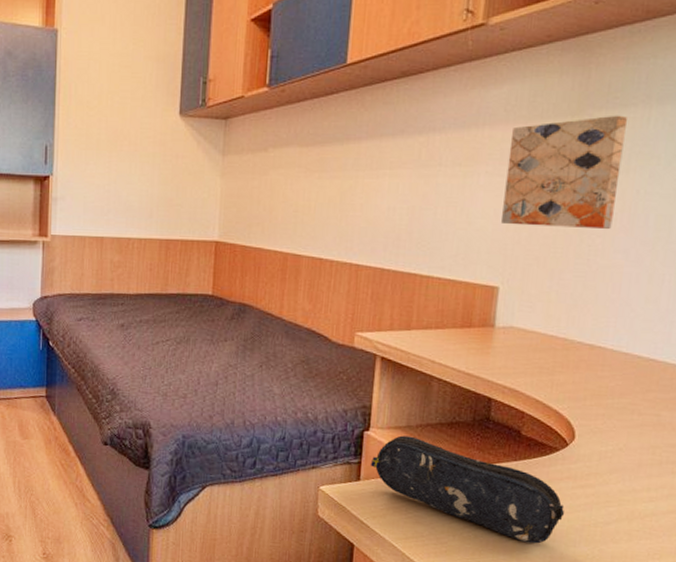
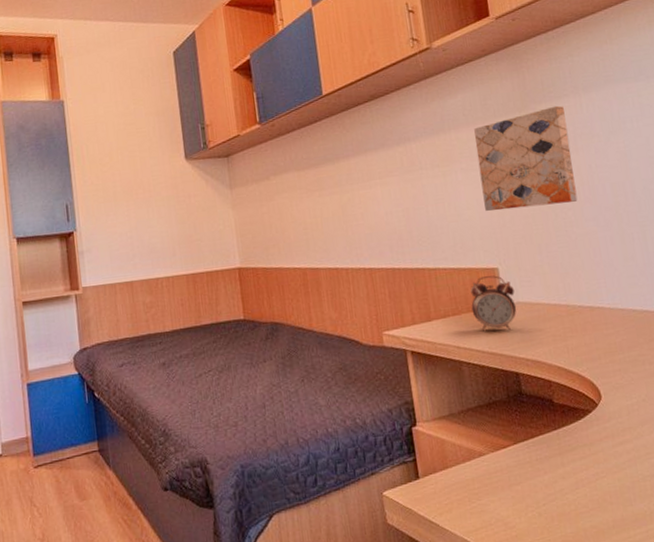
pencil case: present [370,435,565,544] -> none [424,423,614,511]
alarm clock: none [457,293,510,355] -> present [470,275,517,332]

